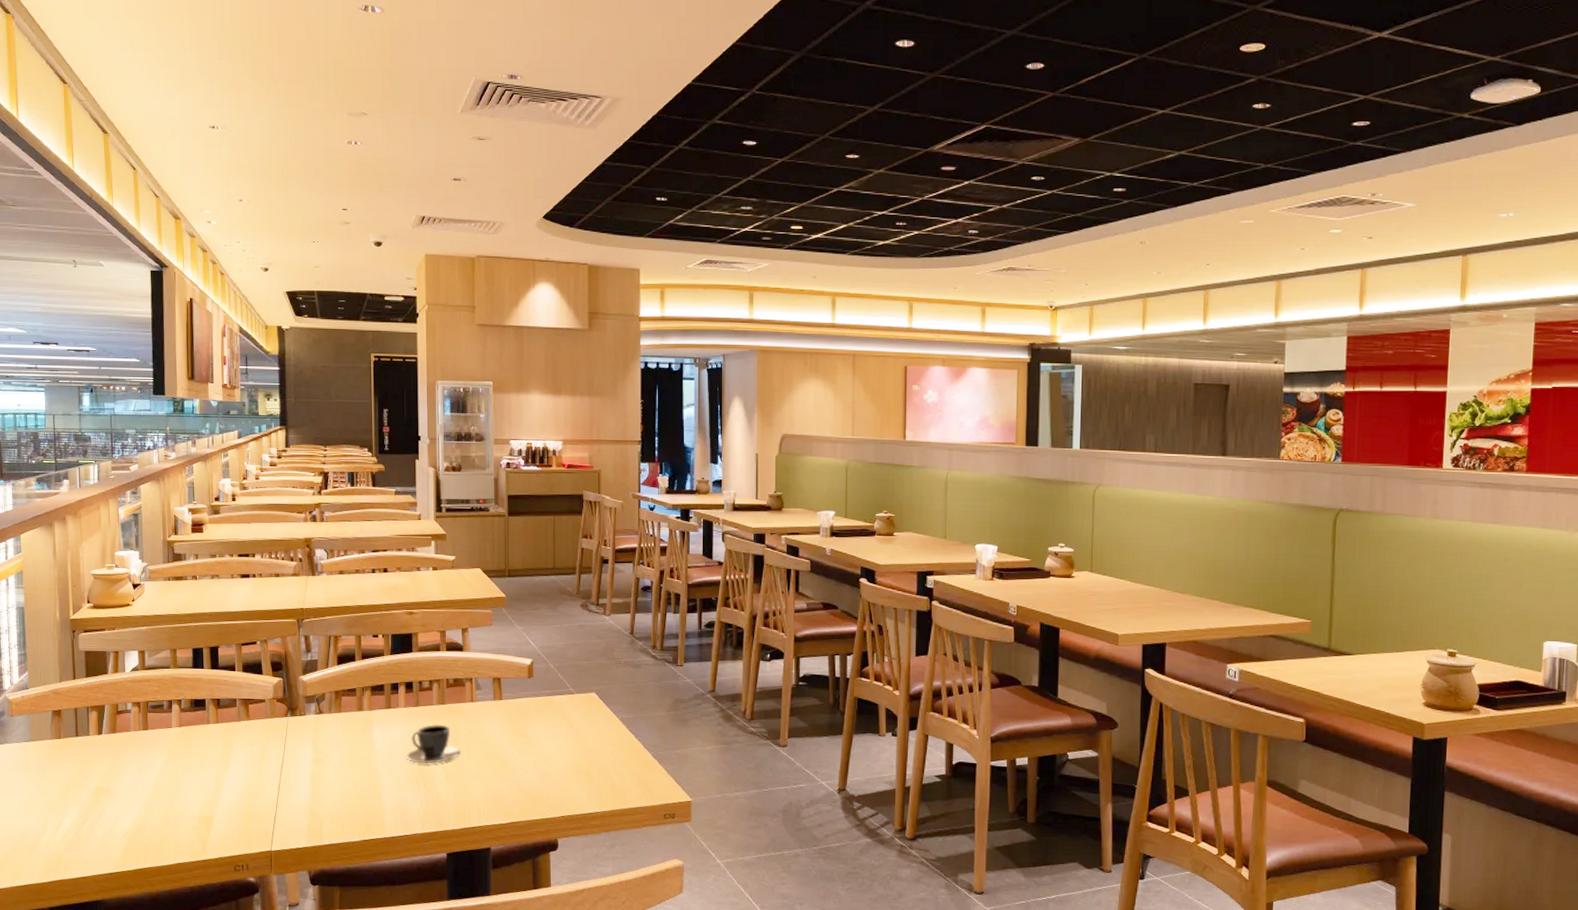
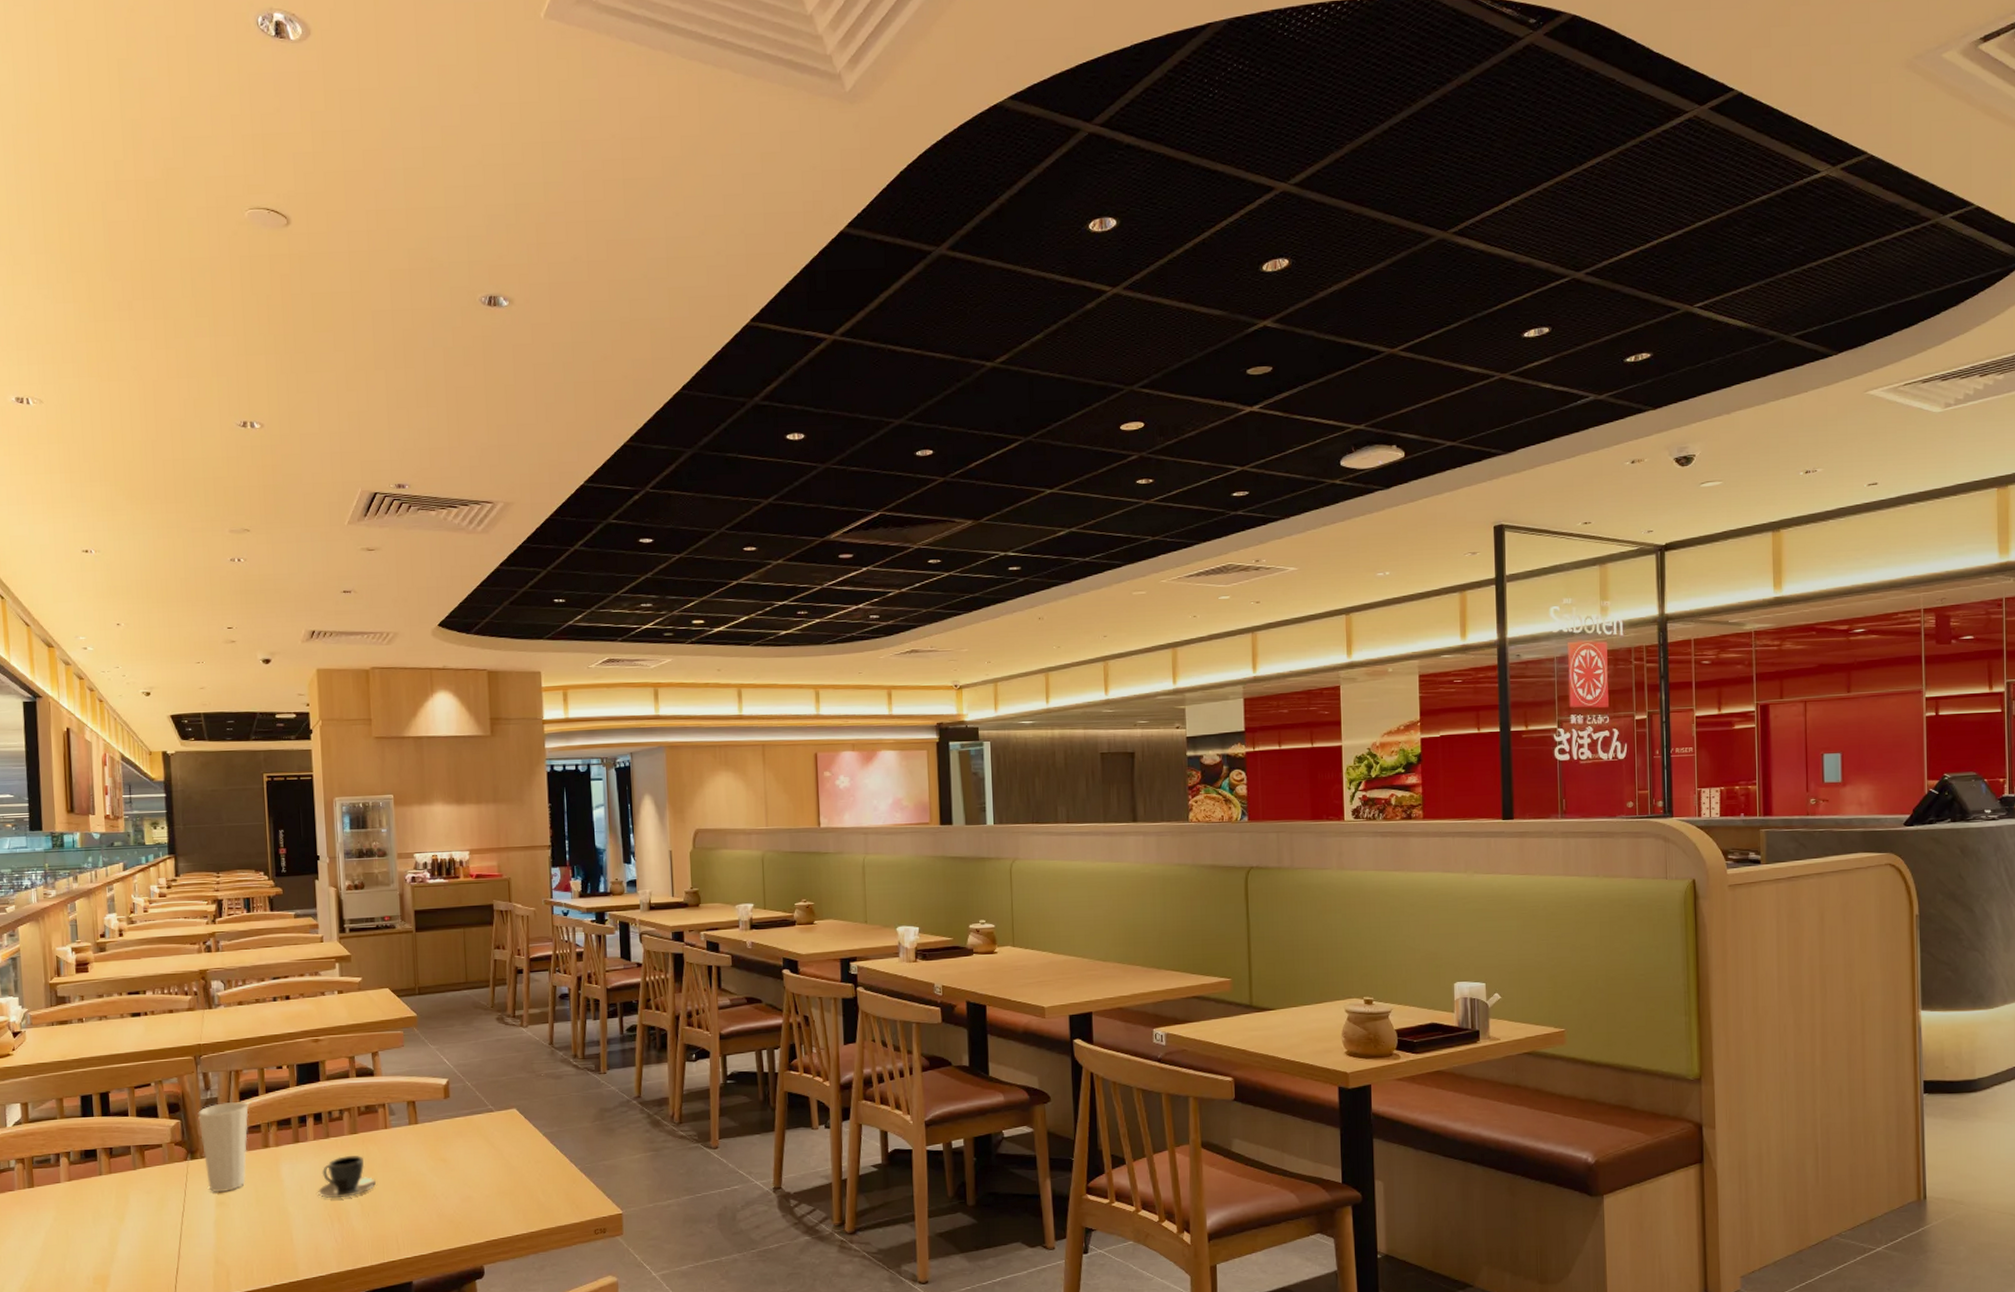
cup: none [299,665,346,750] -> present [198,1102,249,1193]

